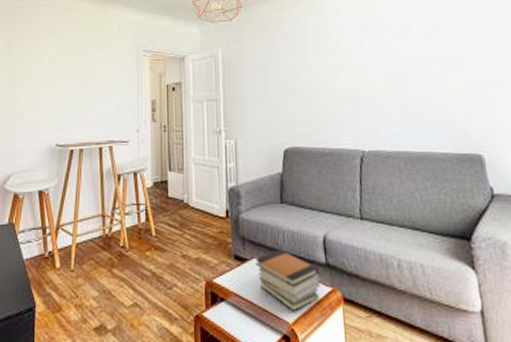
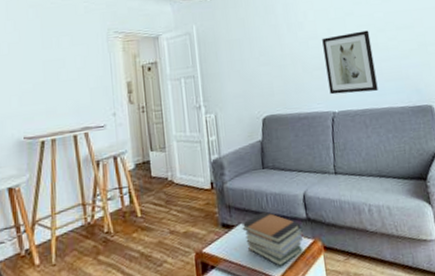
wall art: none [354,64,416,133] -> present [322,30,378,95]

